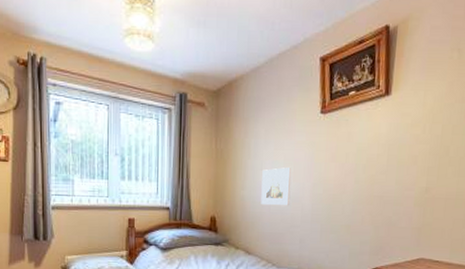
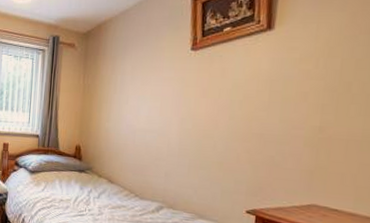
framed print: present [261,167,292,206] -> none [125,102,159,138]

